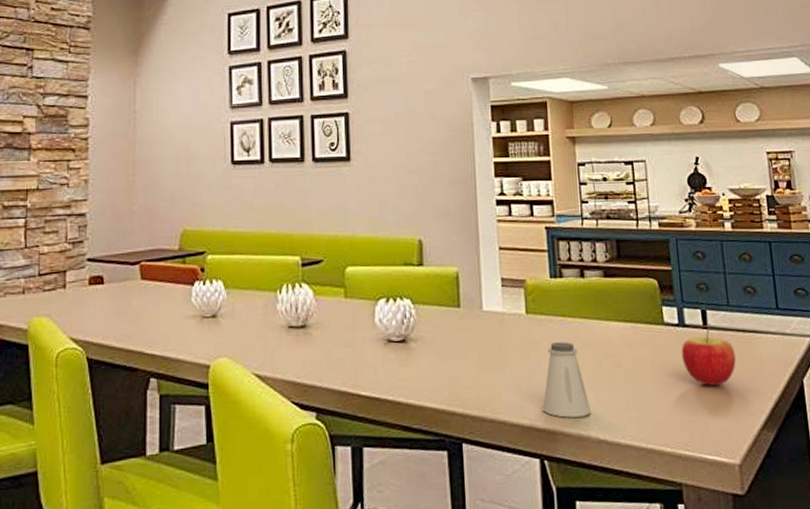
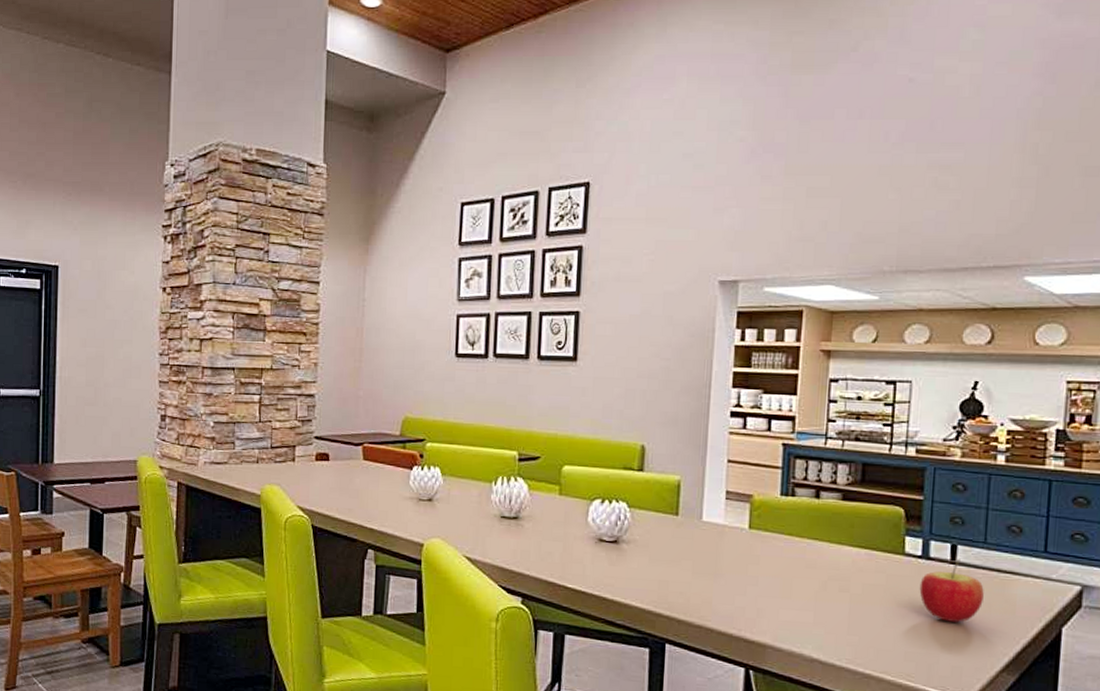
saltshaker: present [542,342,591,418] -> none [754,560,807,635]

